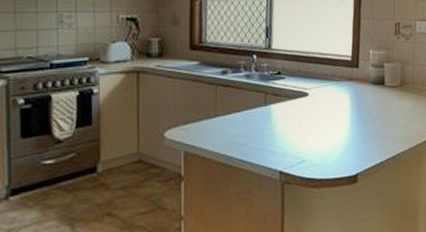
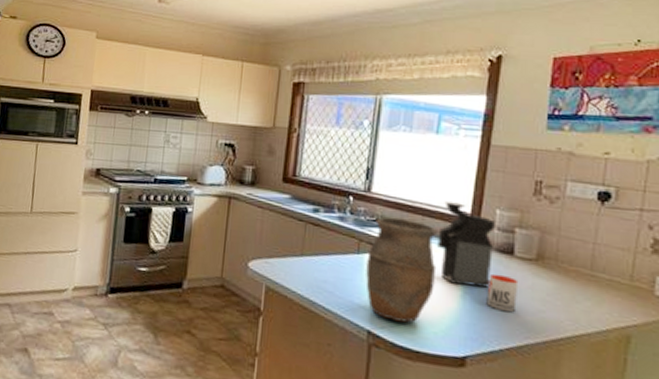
vase: none [273,68,330,158] -> present [365,217,437,323]
coffee maker: none [328,48,370,117] -> present [436,201,495,288]
mug: none [368,102,390,132] -> present [486,273,519,312]

